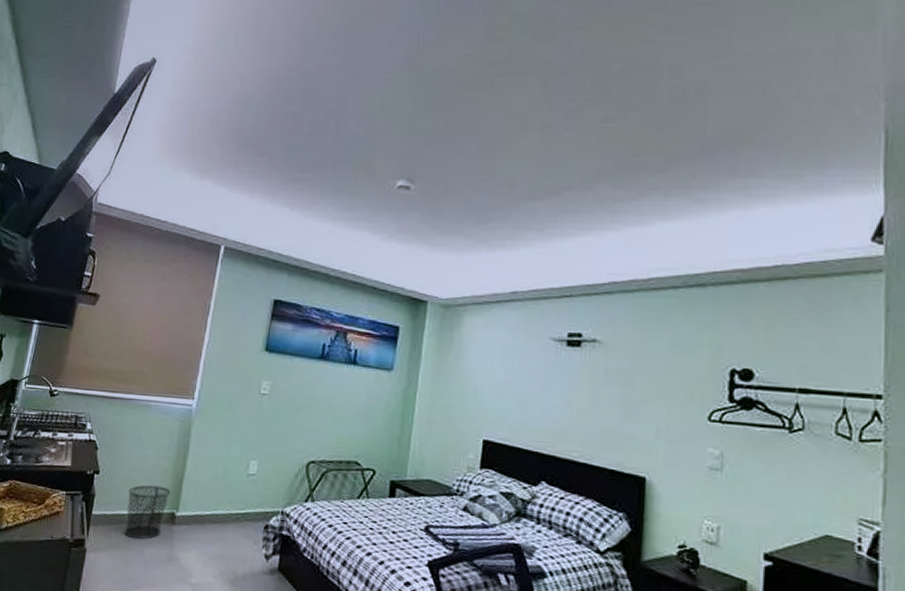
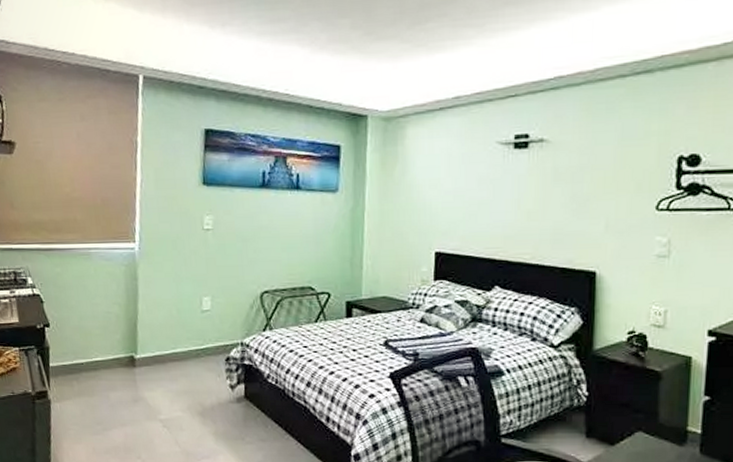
waste bin: present [124,485,171,539] -> none [82,332,126,384]

